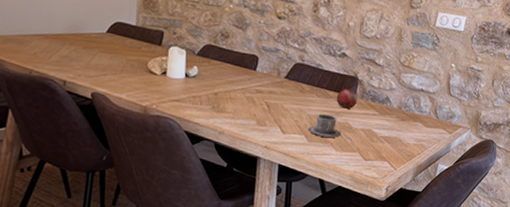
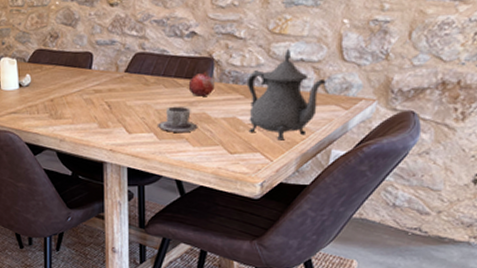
teapot: none [380,79,438,153] -> present [246,48,326,141]

